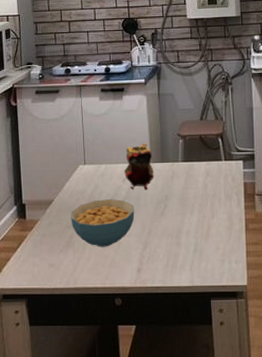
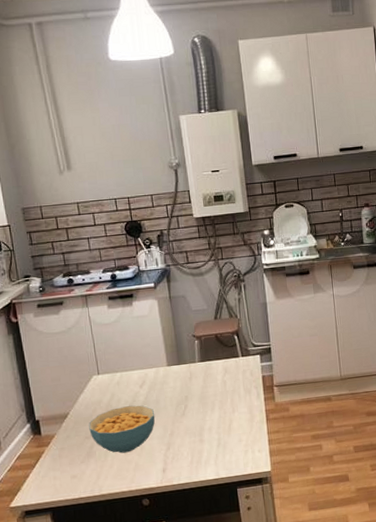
teapot: present [125,143,154,191] -> none [141,347,172,394]

